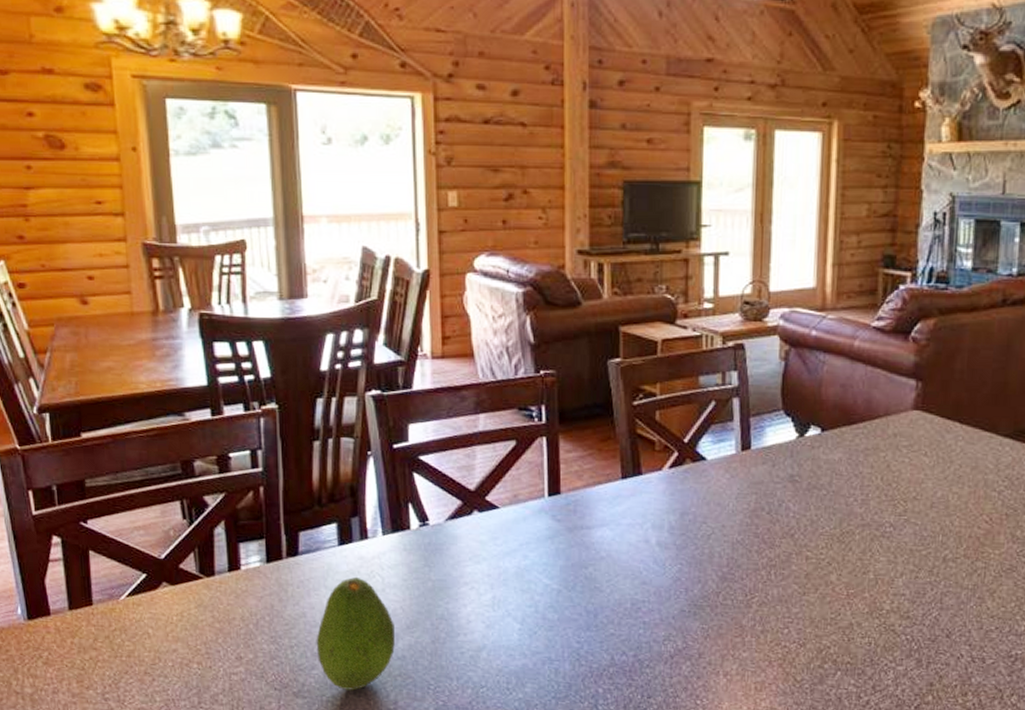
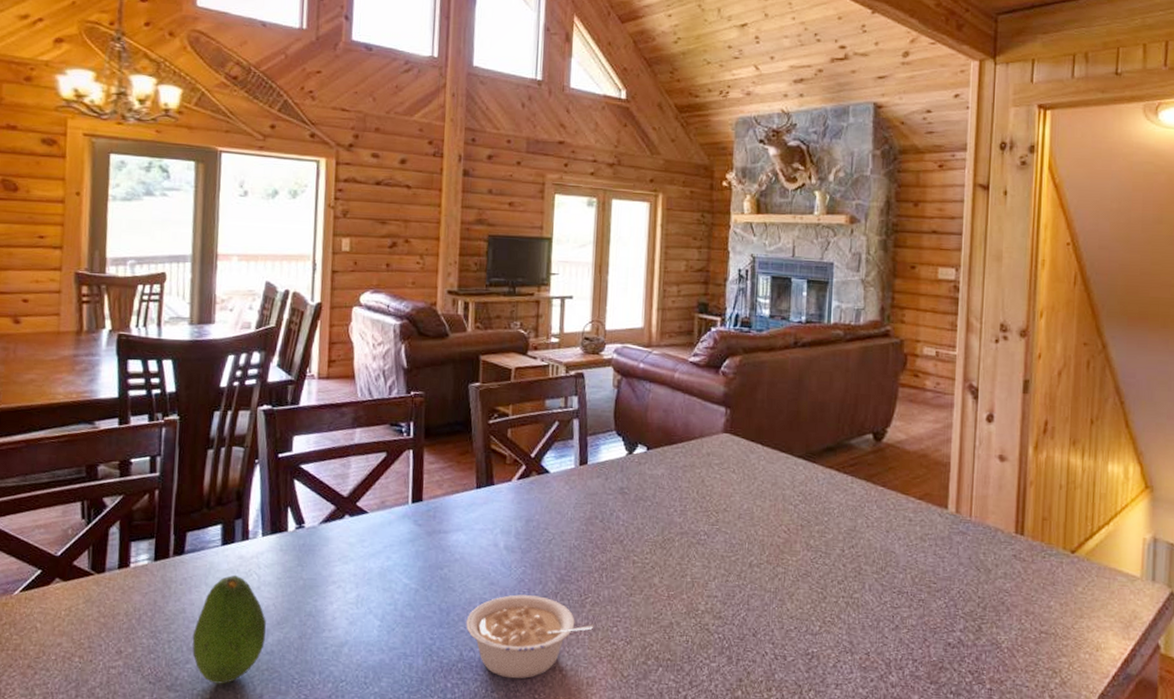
legume: none [616,594,762,684] -> present [466,594,594,679]

